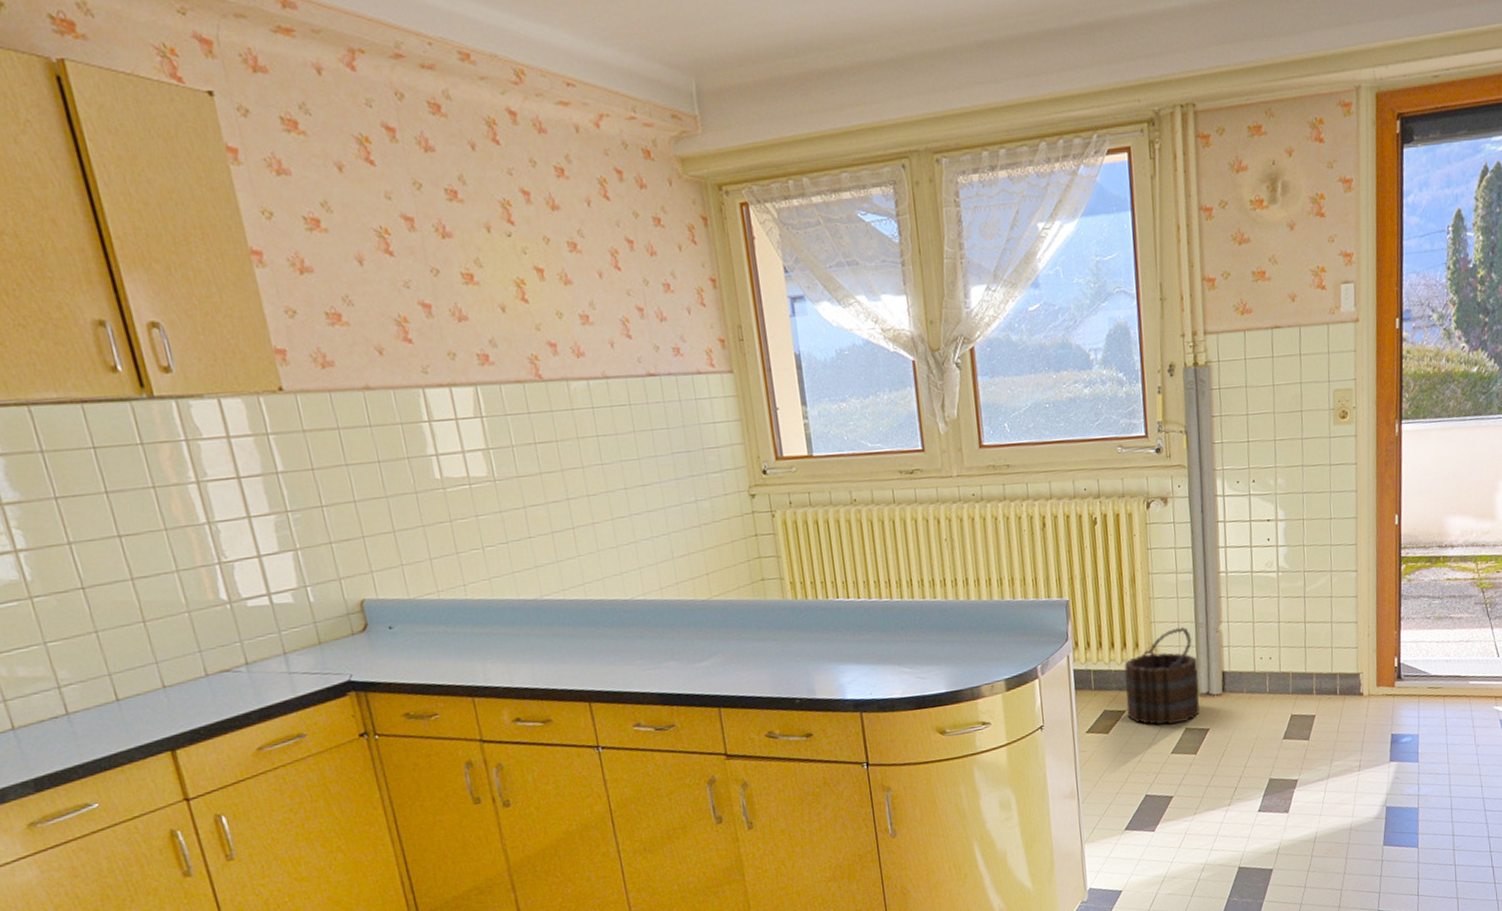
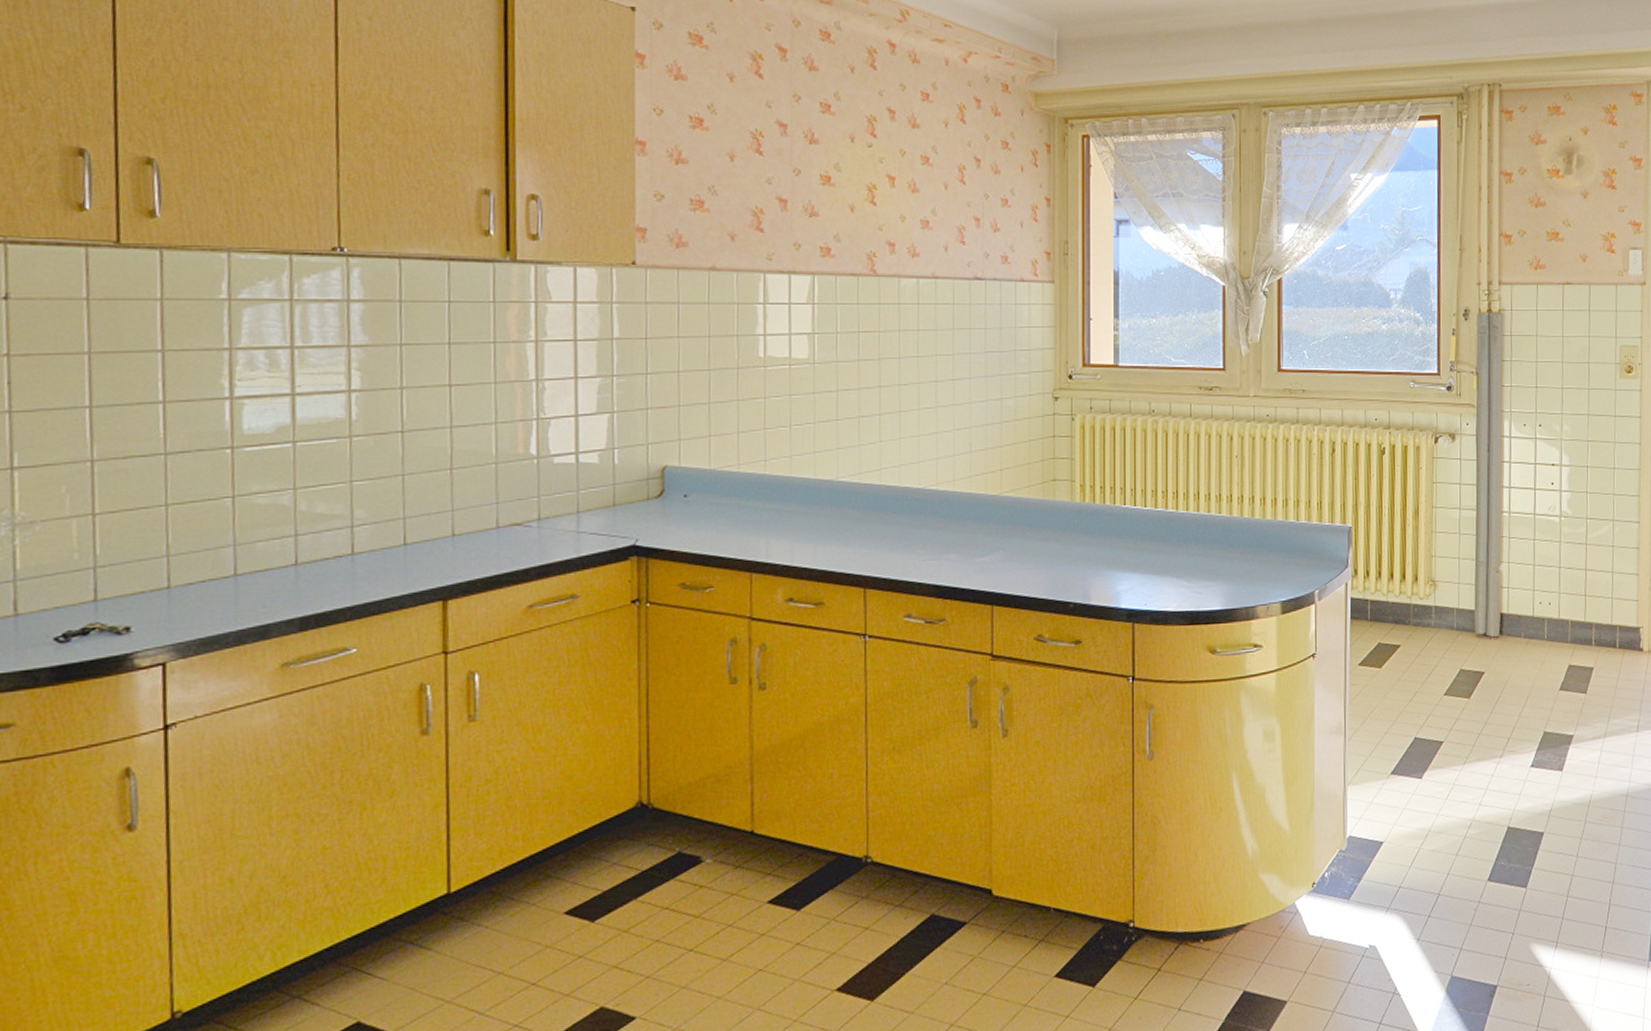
bucket: present [1124,627,1200,725] -> none [1401,564,1477,664]

